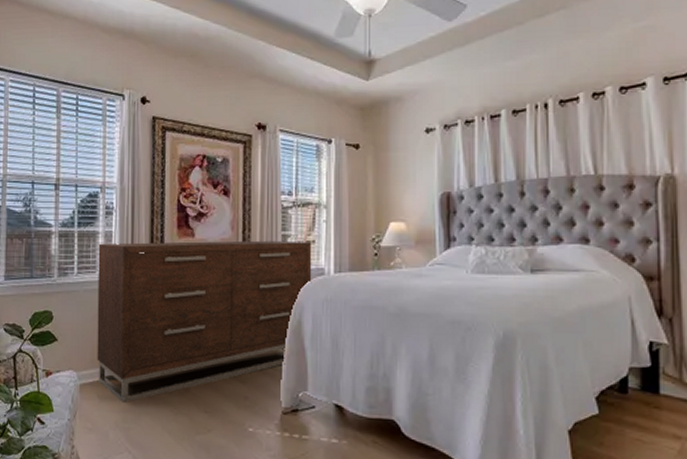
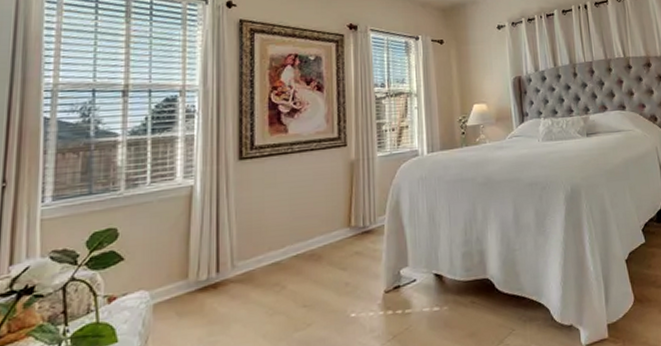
dresser: present [97,240,312,404] -> none [175,127,407,316]

